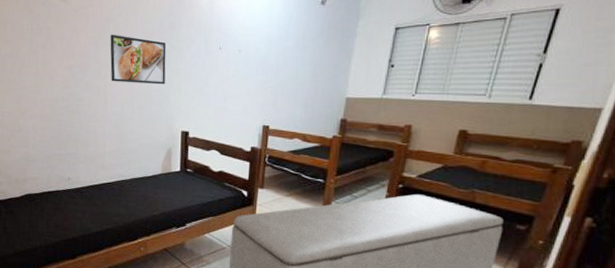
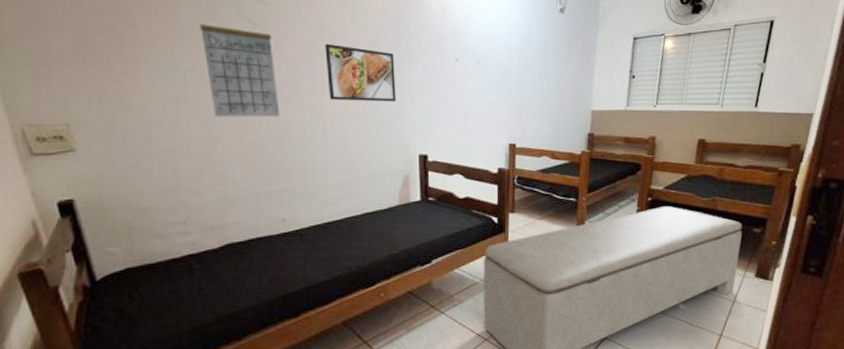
calendar: none [17,8,72,94] -> present [199,11,280,118]

